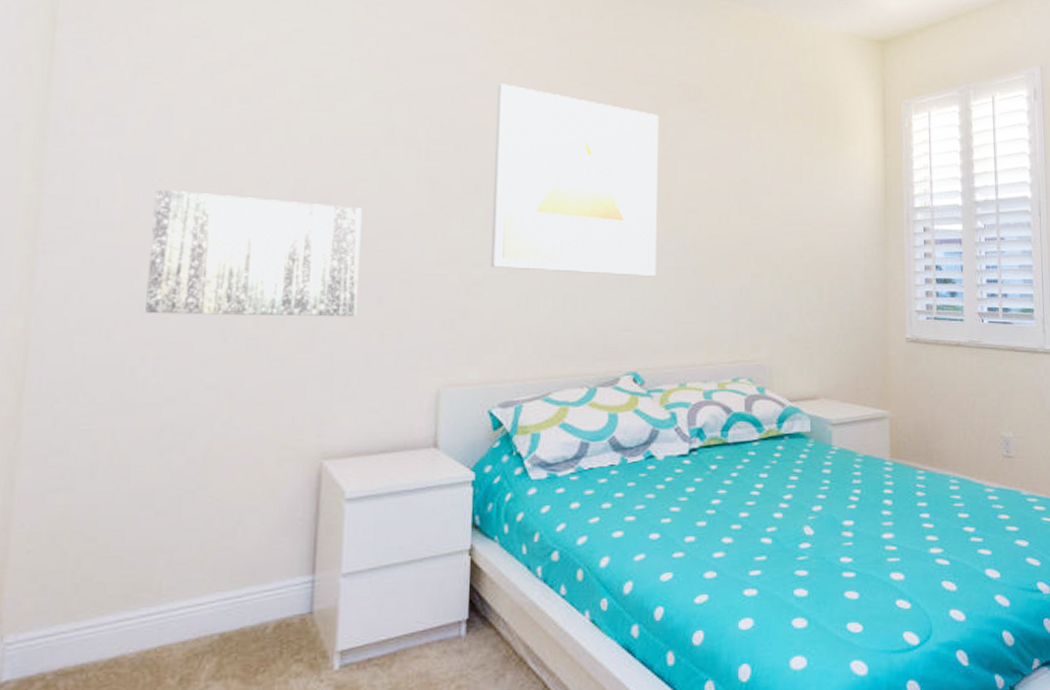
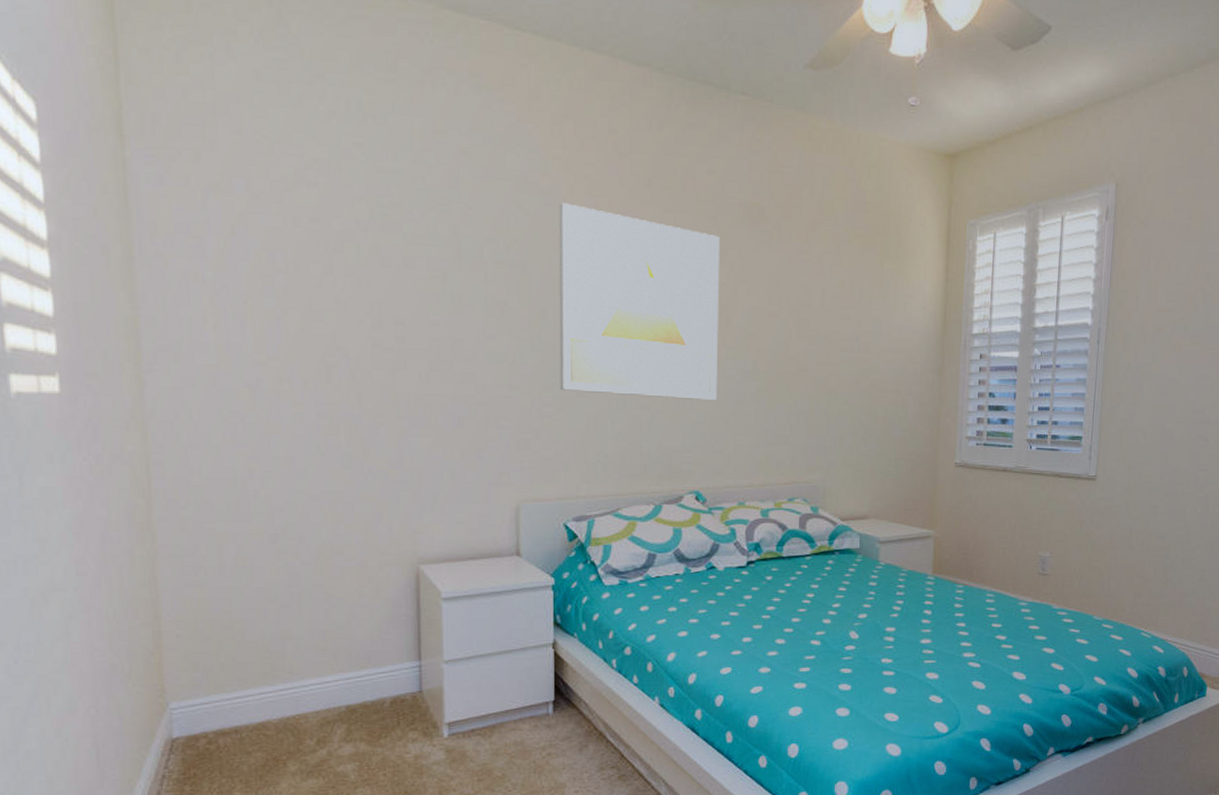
wall art: present [145,189,362,317] -> none [241,311,438,436]

